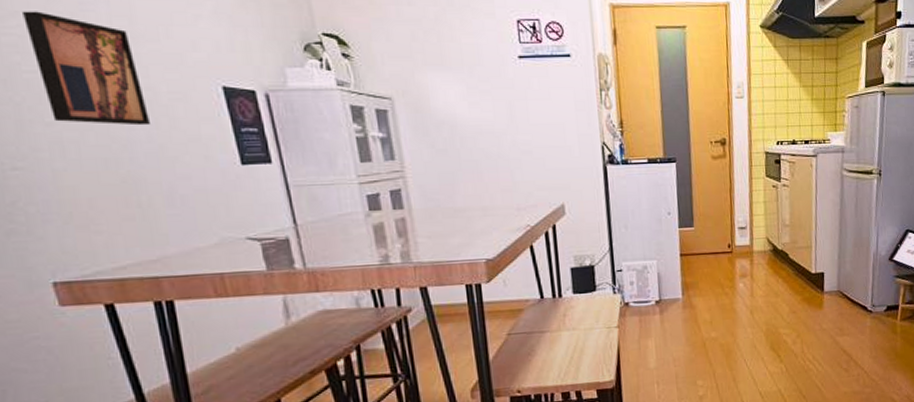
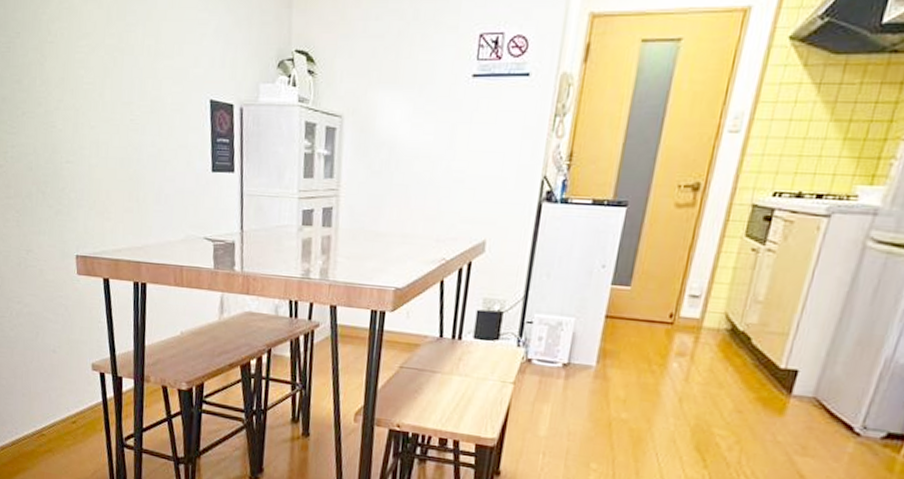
wall art: present [23,11,152,126] -> none [90,32,156,132]

